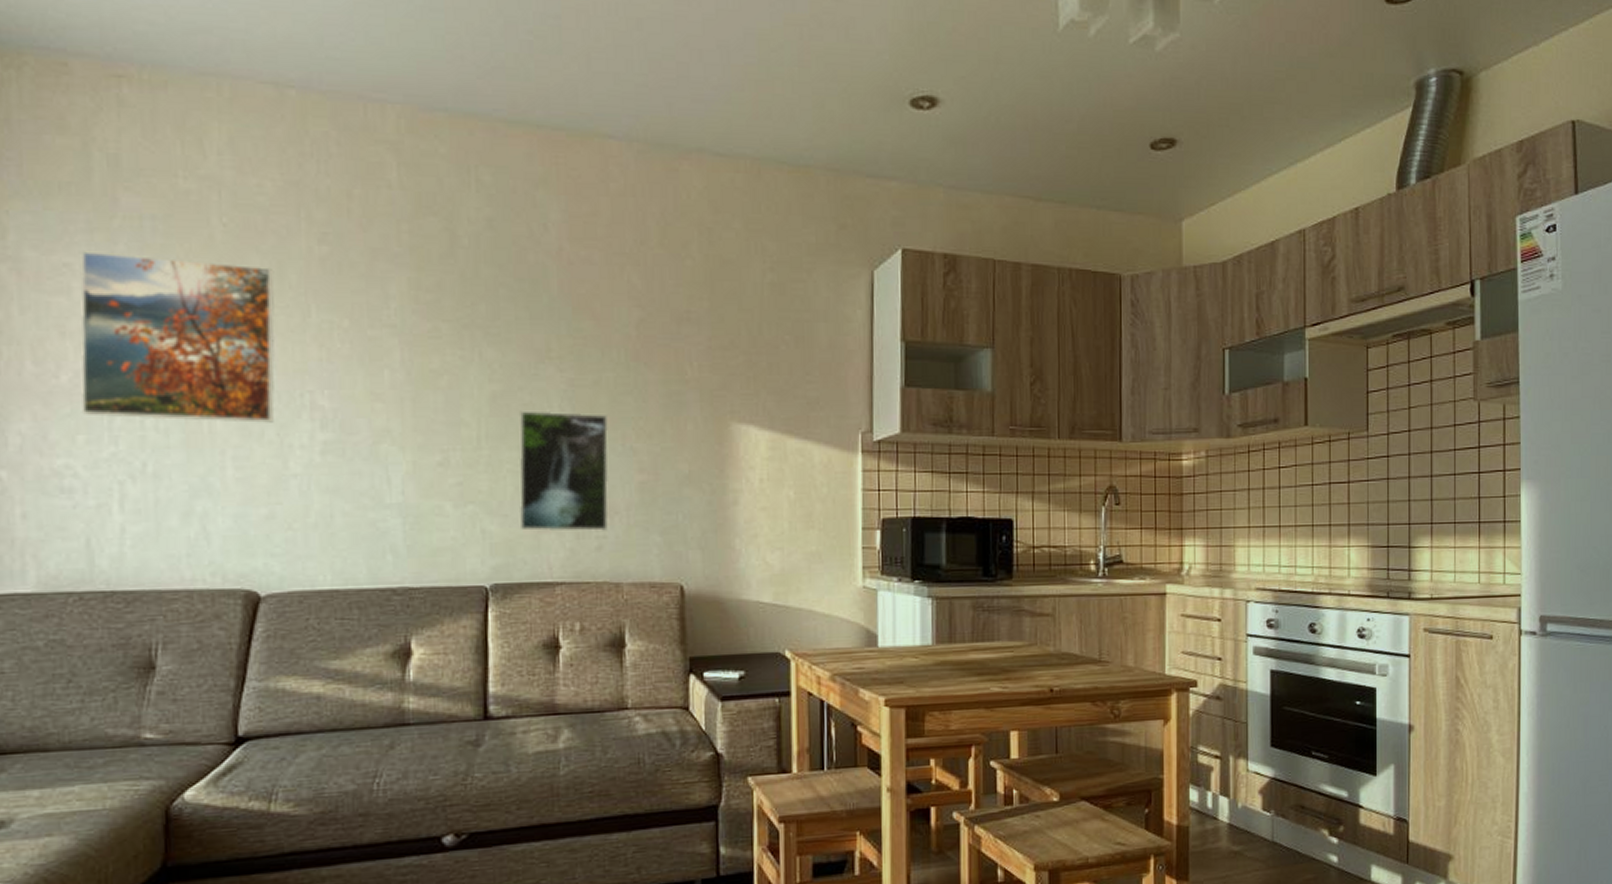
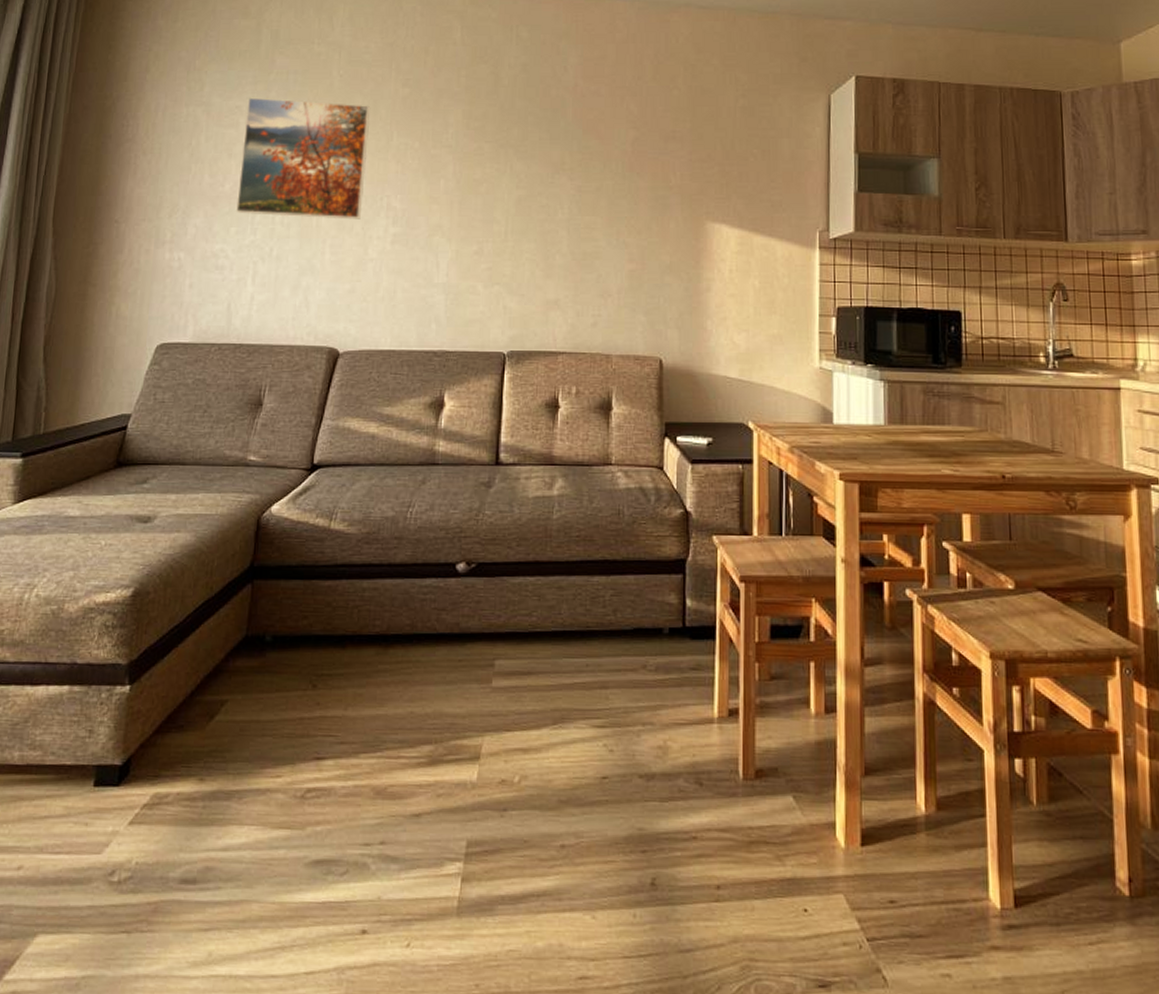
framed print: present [518,410,609,531] -> none [533,211,607,310]

